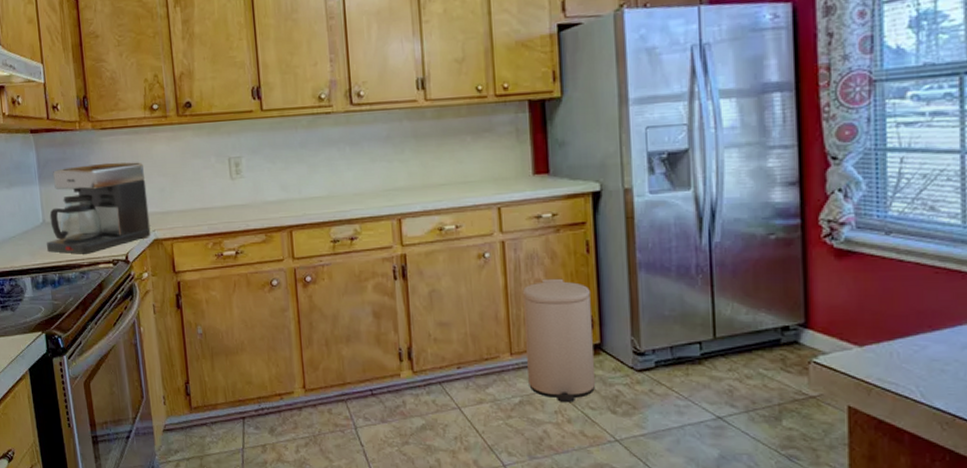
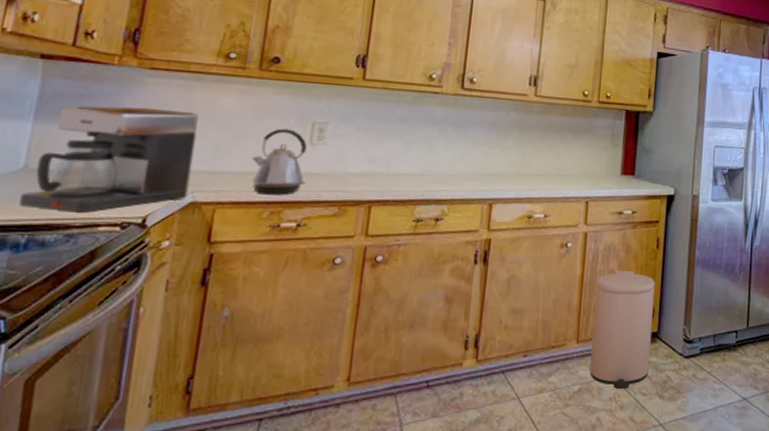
kettle: none [190,166,235,228] -> present [252,128,308,195]

